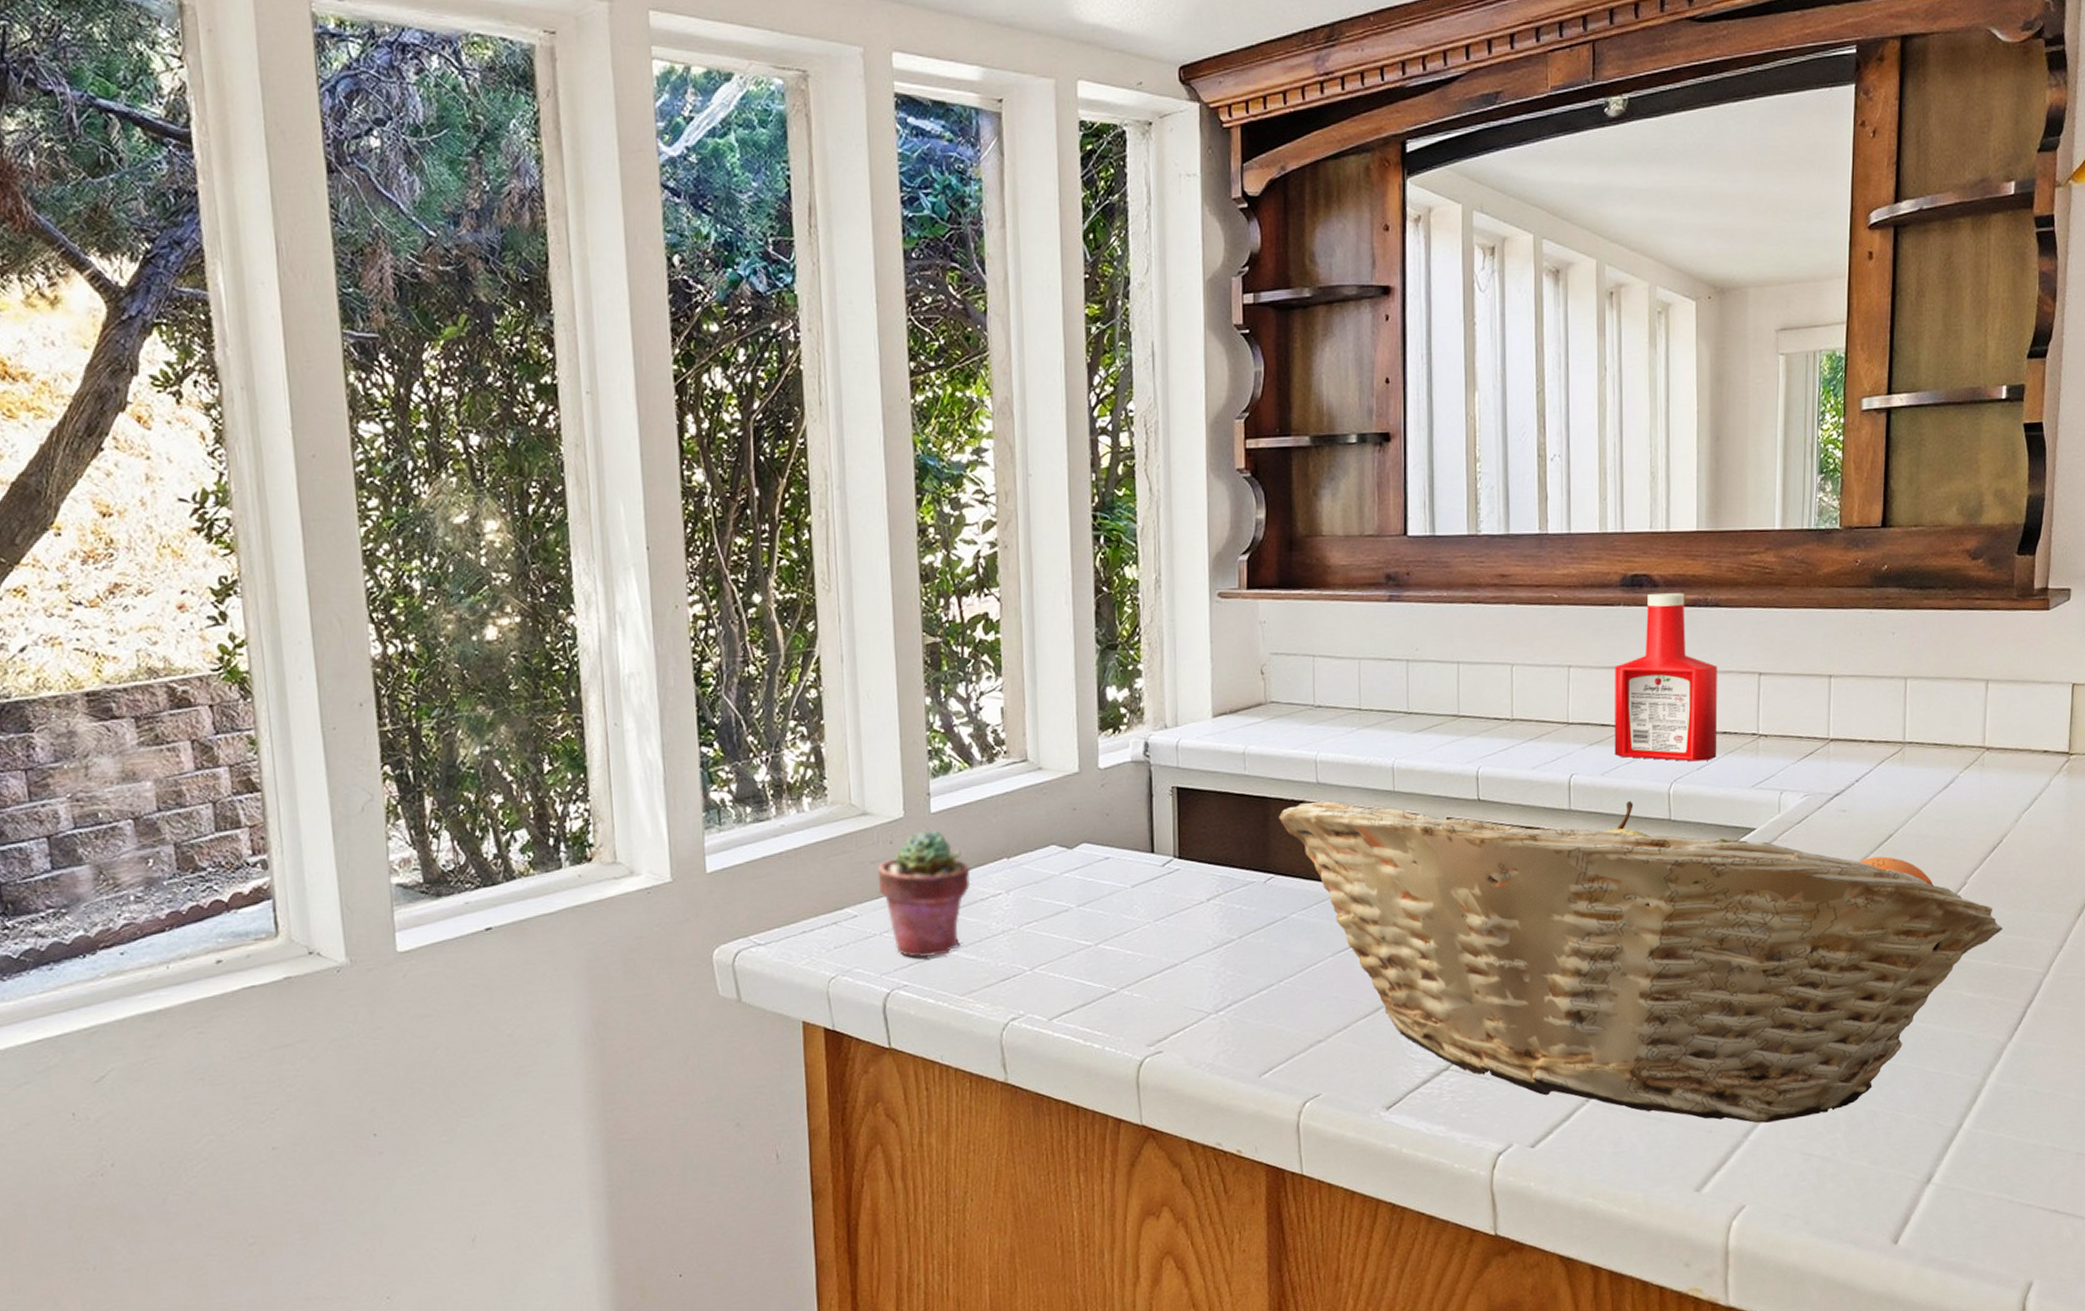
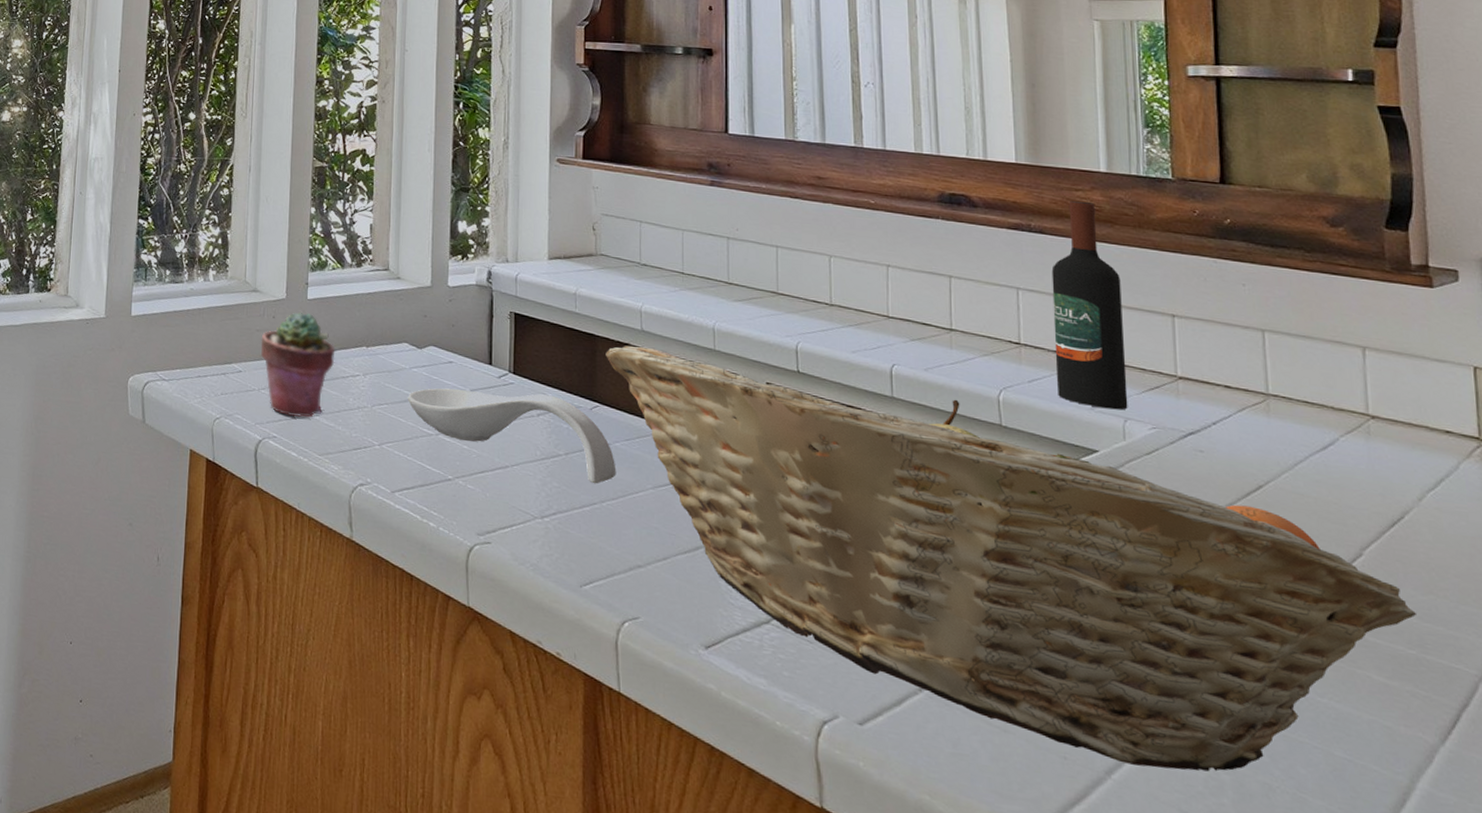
spoon rest: none [1059,875,1294,964] -> present [407,388,616,484]
ketchup bottle: present [1614,592,1717,762] -> none [935,212,1050,376]
wine bottle: none [1723,566,1786,784] -> present [1051,201,1128,410]

